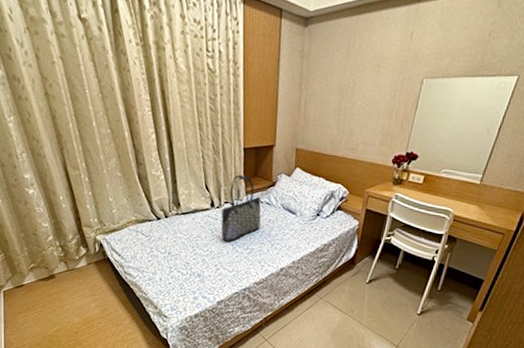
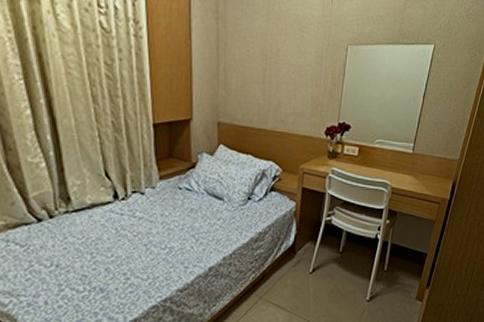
tote bag: present [221,174,261,242] -> none [128,156,180,243]

